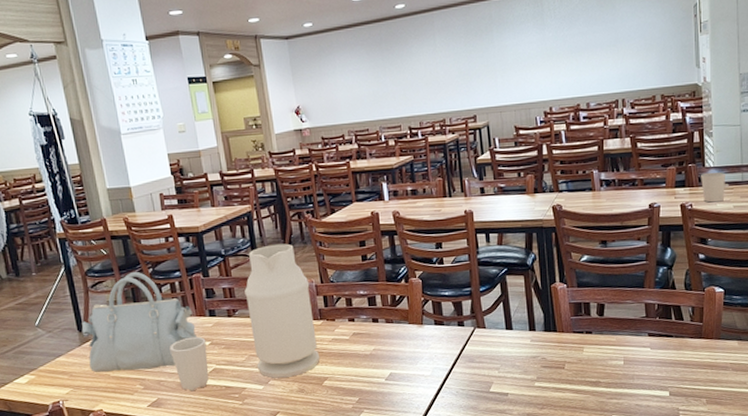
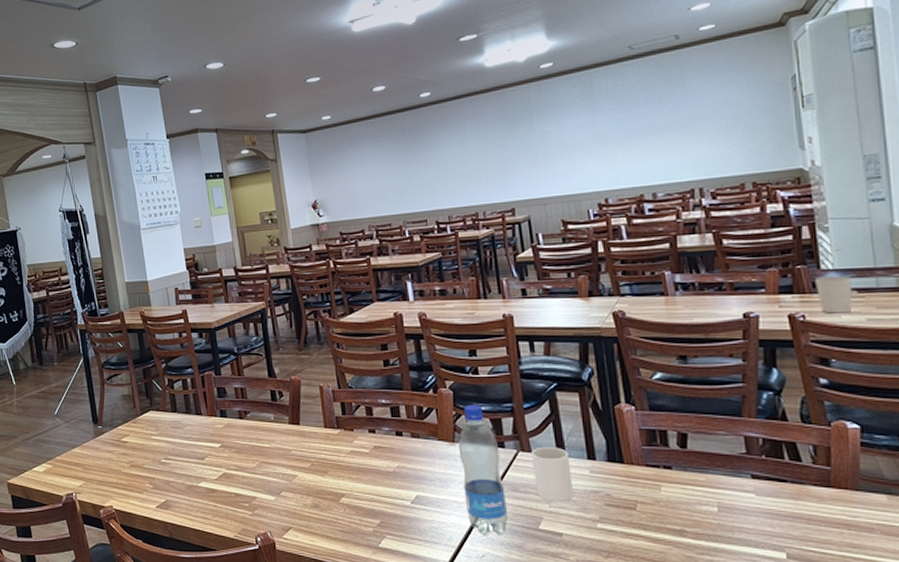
shoulder bag: present [81,272,198,373] -> none [96,367,208,468]
cup: present [170,336,209,392] -> none [180,437,218,496]
water jug: present [245,243,320,378] -> none [257,344,337,490]
bottle: none [425,290,466,402] -> present [458,404,509,536]
cup: none [485,322,518,368] -> present [530,447,575,502]

